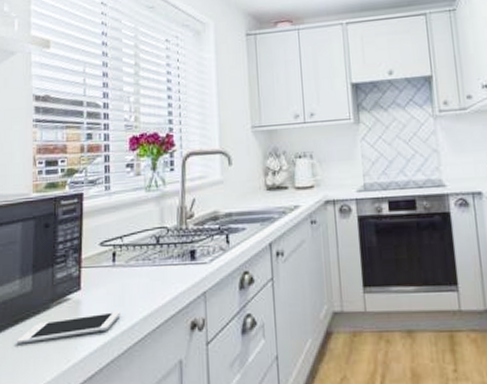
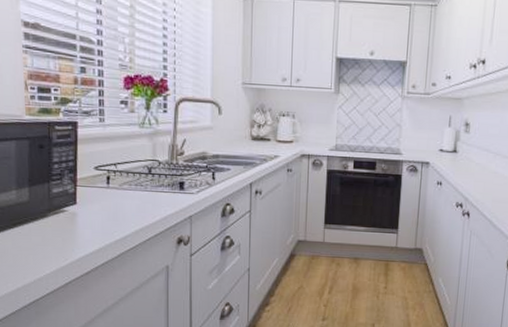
cell phone: present [16,310,121,344] -> none [15,224,114,243]

